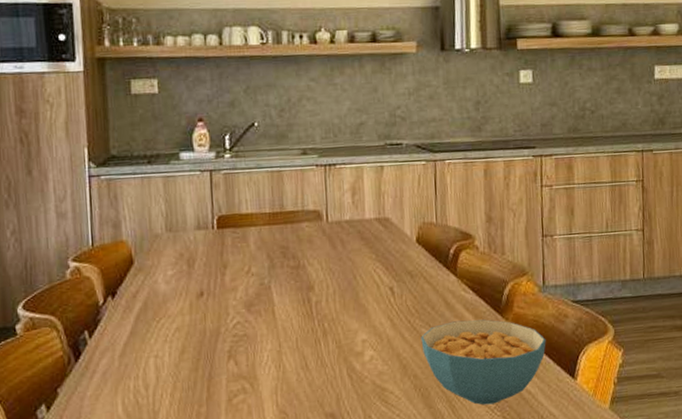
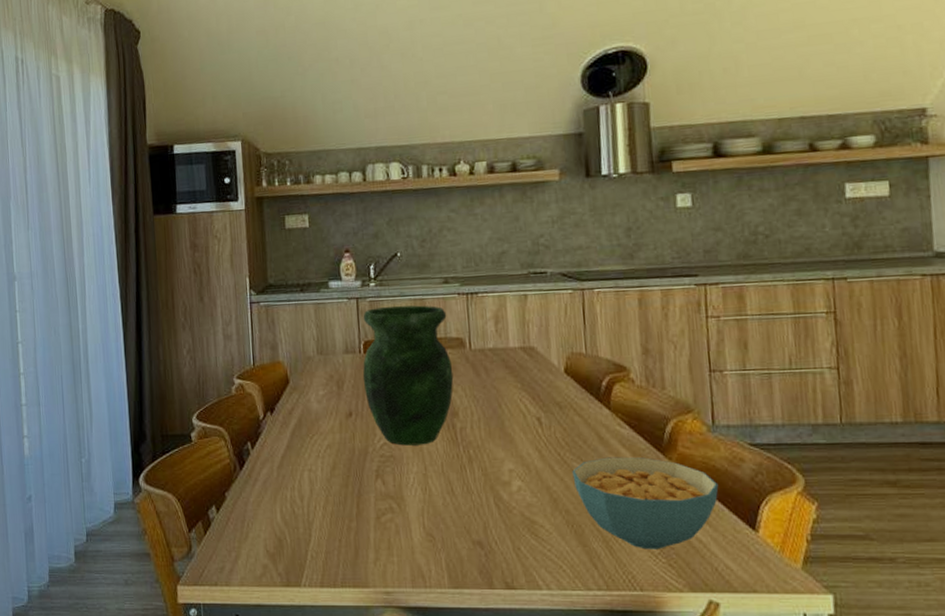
vase: none [215,177,310,324] -> present [362,305,454,446]

